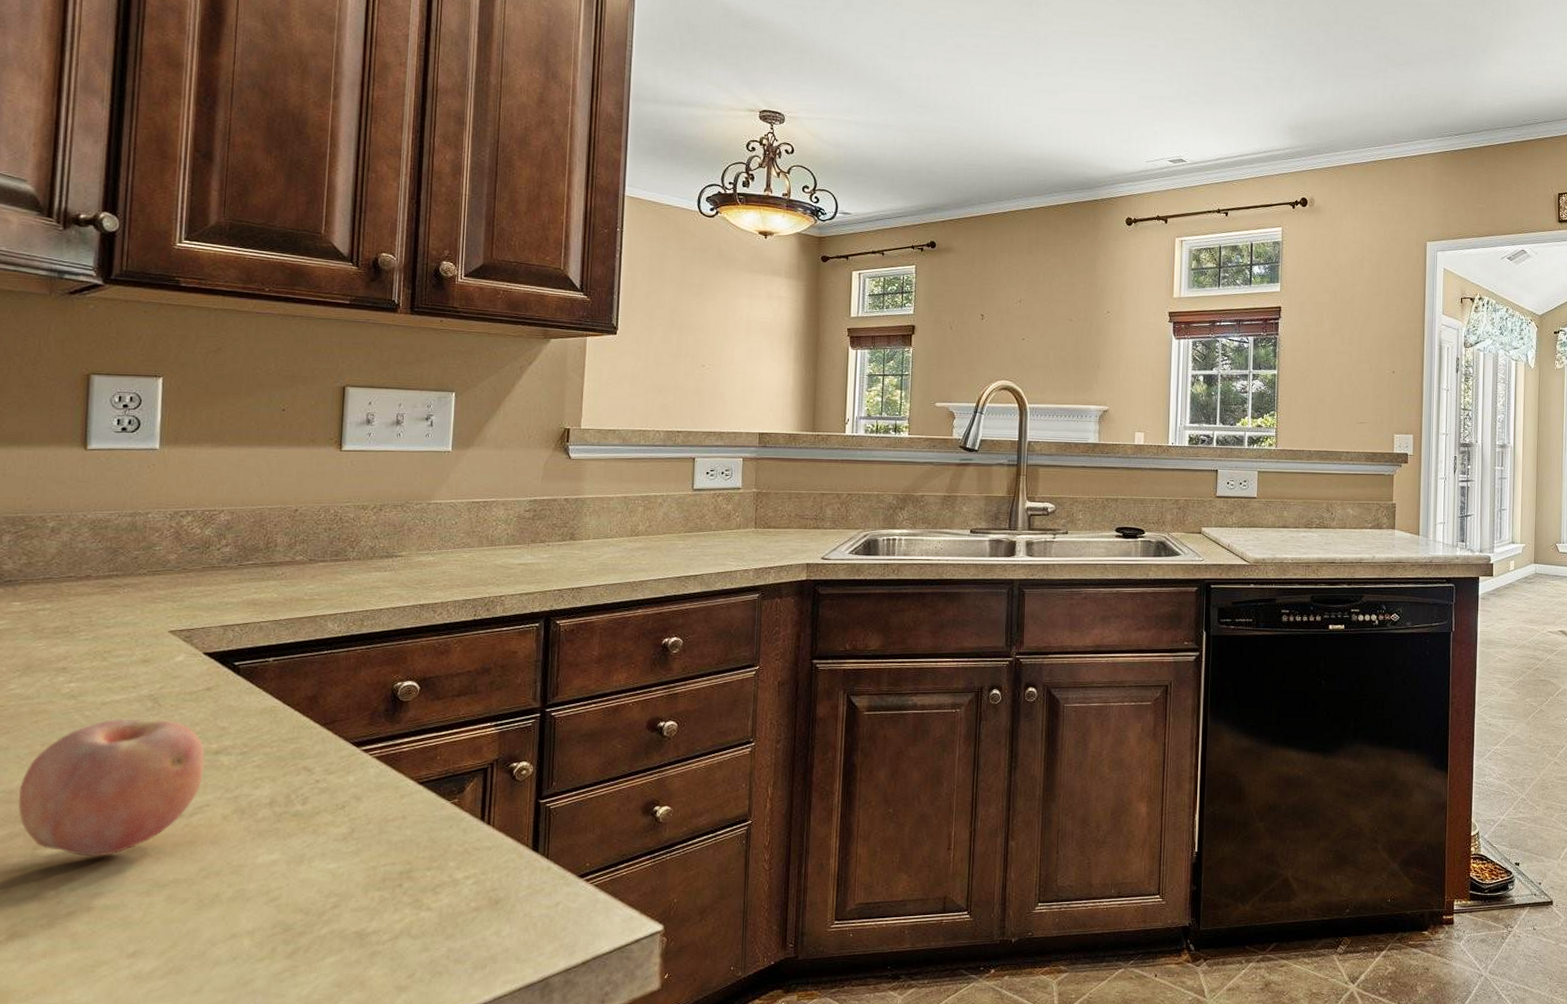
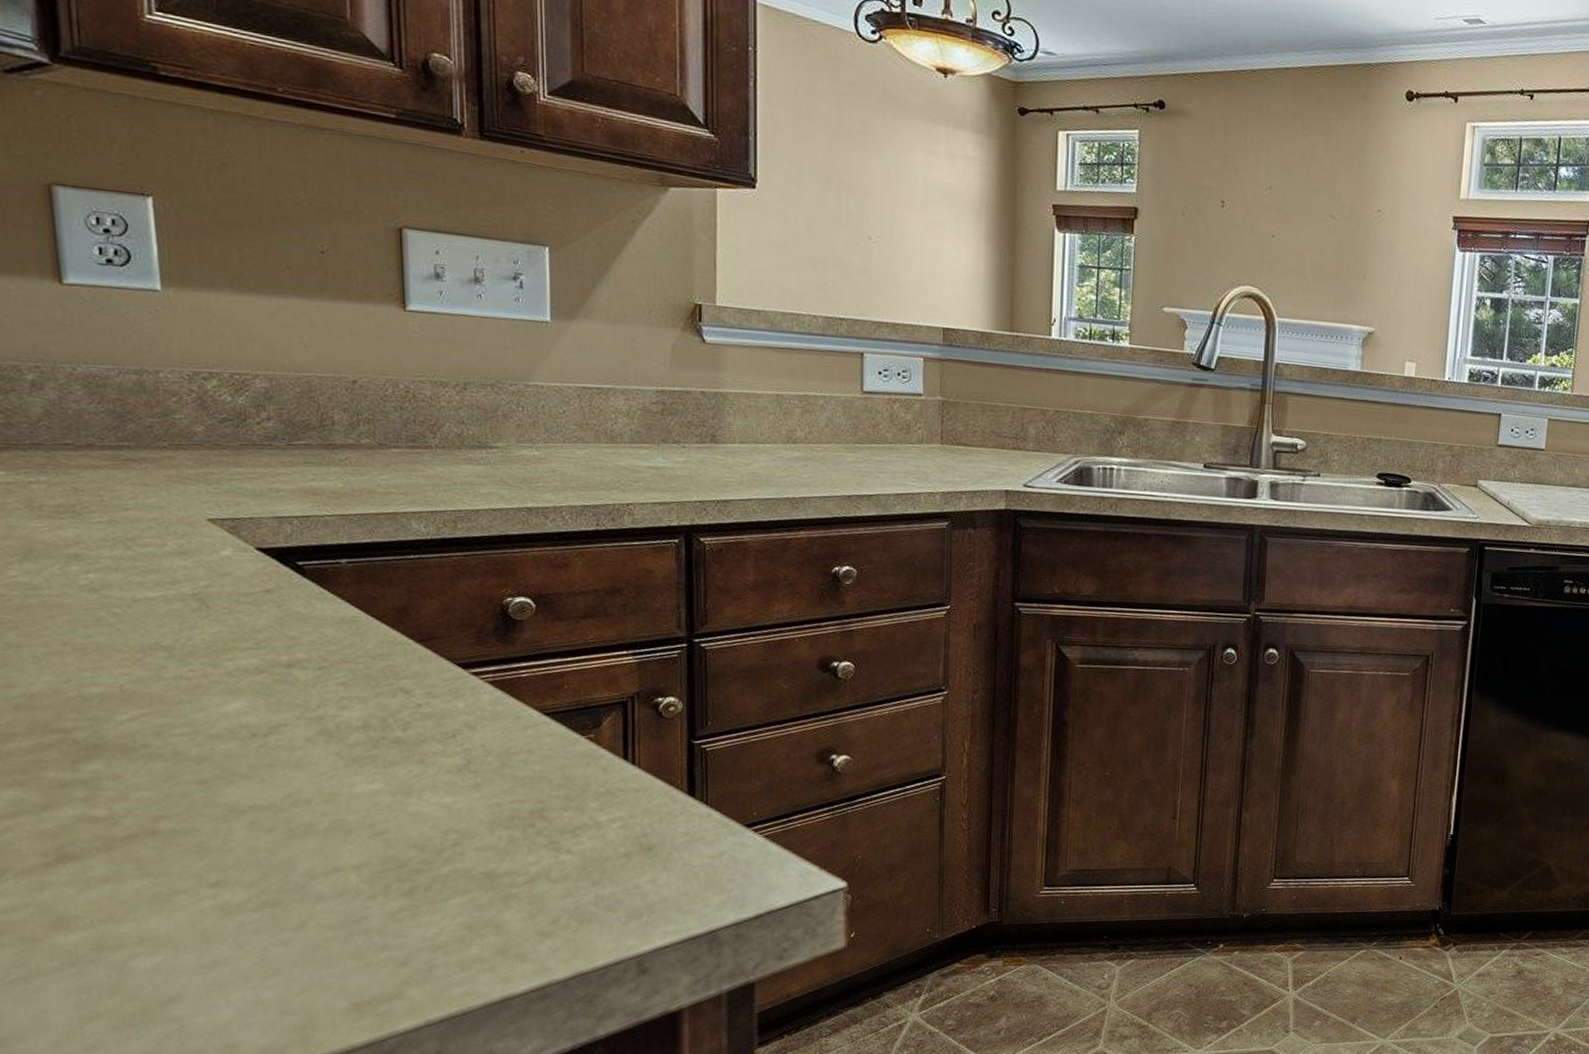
fruit: present [18,718,205,857] -> none [42,619,275,776]

